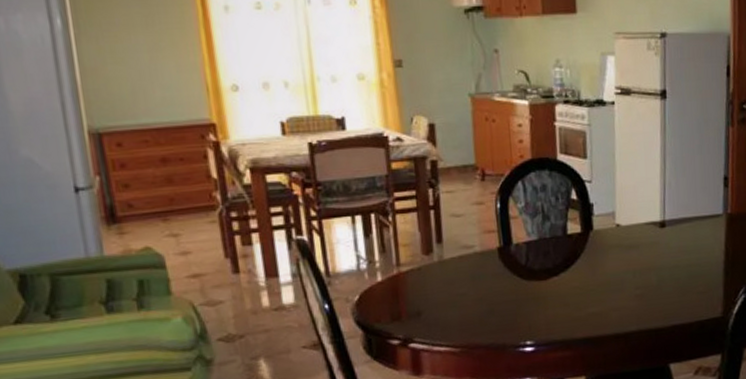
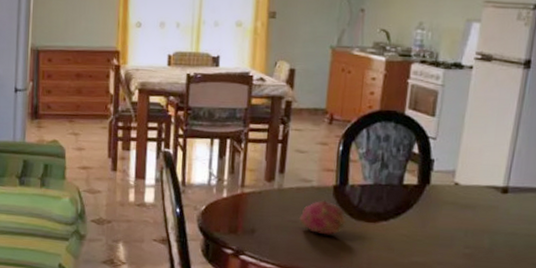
fruit: none [466,265,517,303] -> present [298,200,346,235]

